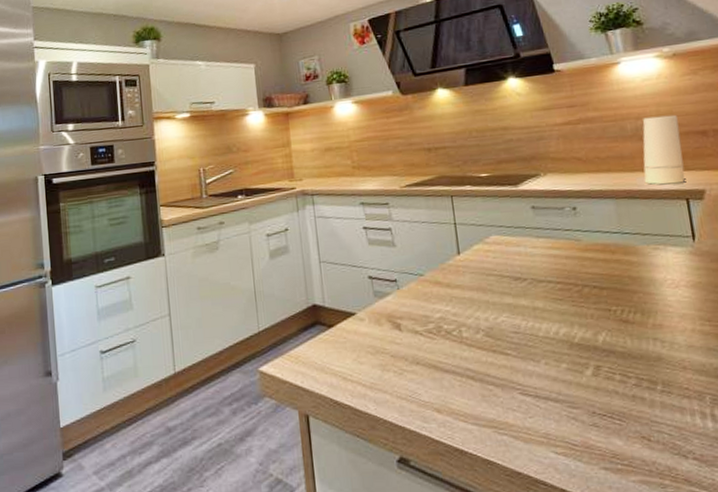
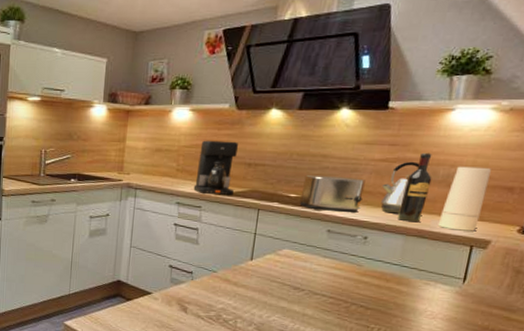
coffee maker: none [372,128,421,190] -> present [193,140,239,196]
toaster: none [490,146,558,187] -> present [299,174,366,214]
kettle: none [574,120,604,178] -> present [380,161,419,214]
wine bottle: none [597,109,626,184] -> present [397,152,432,223]

